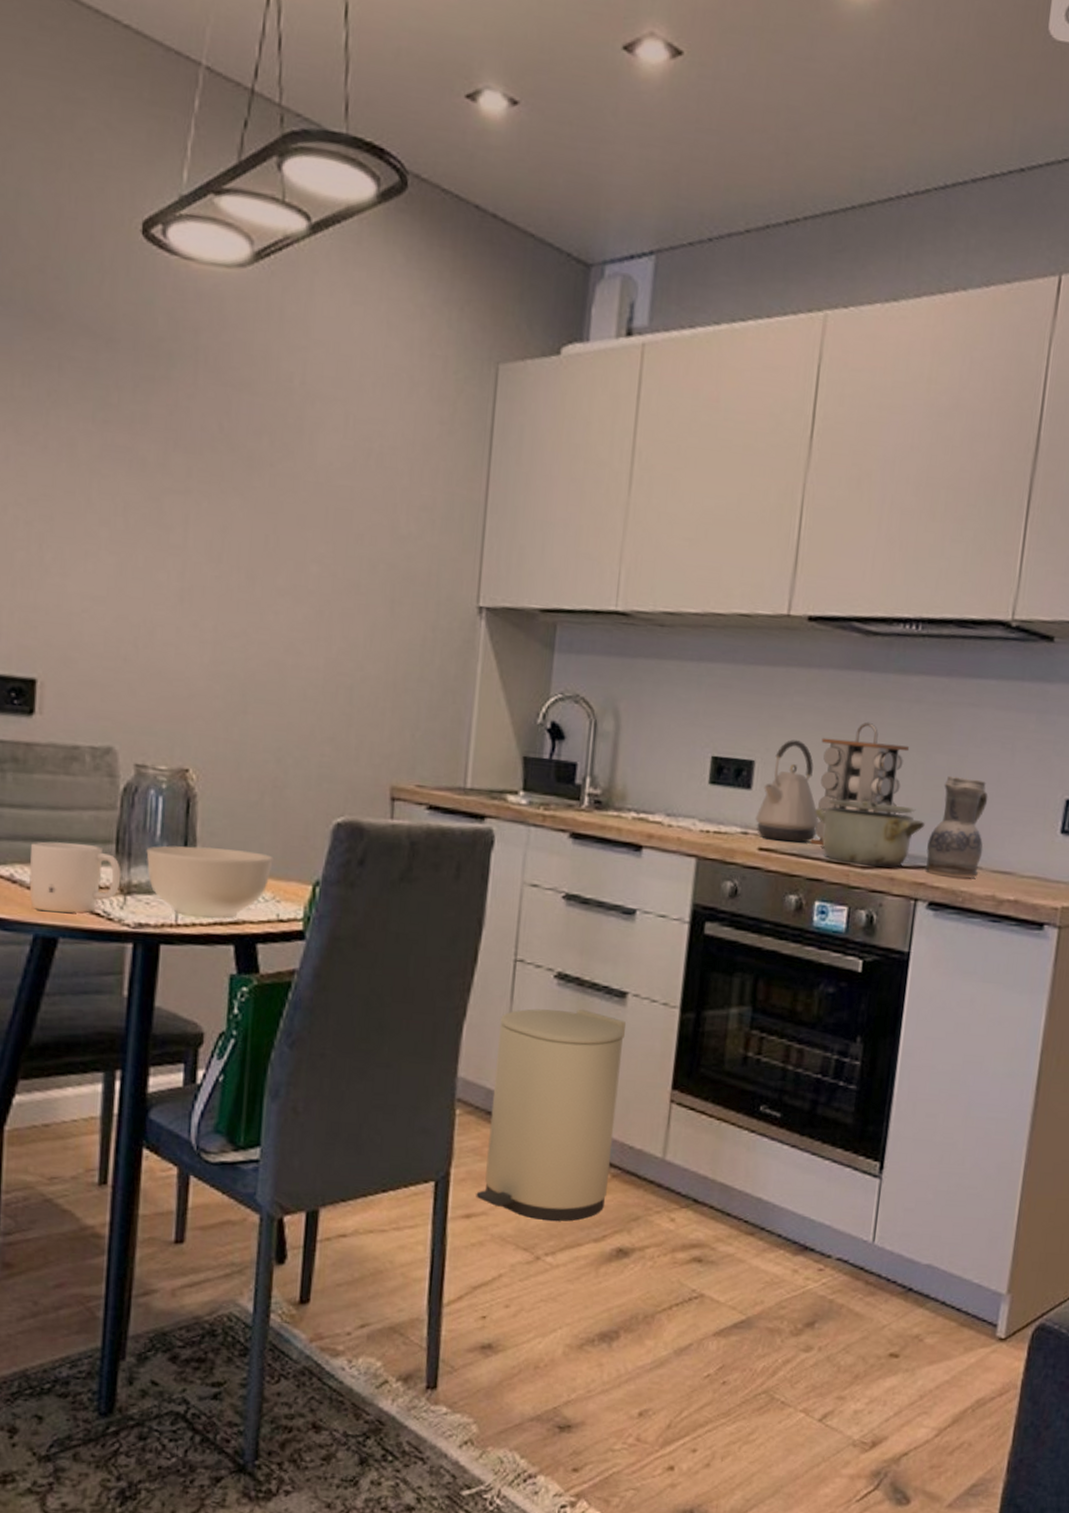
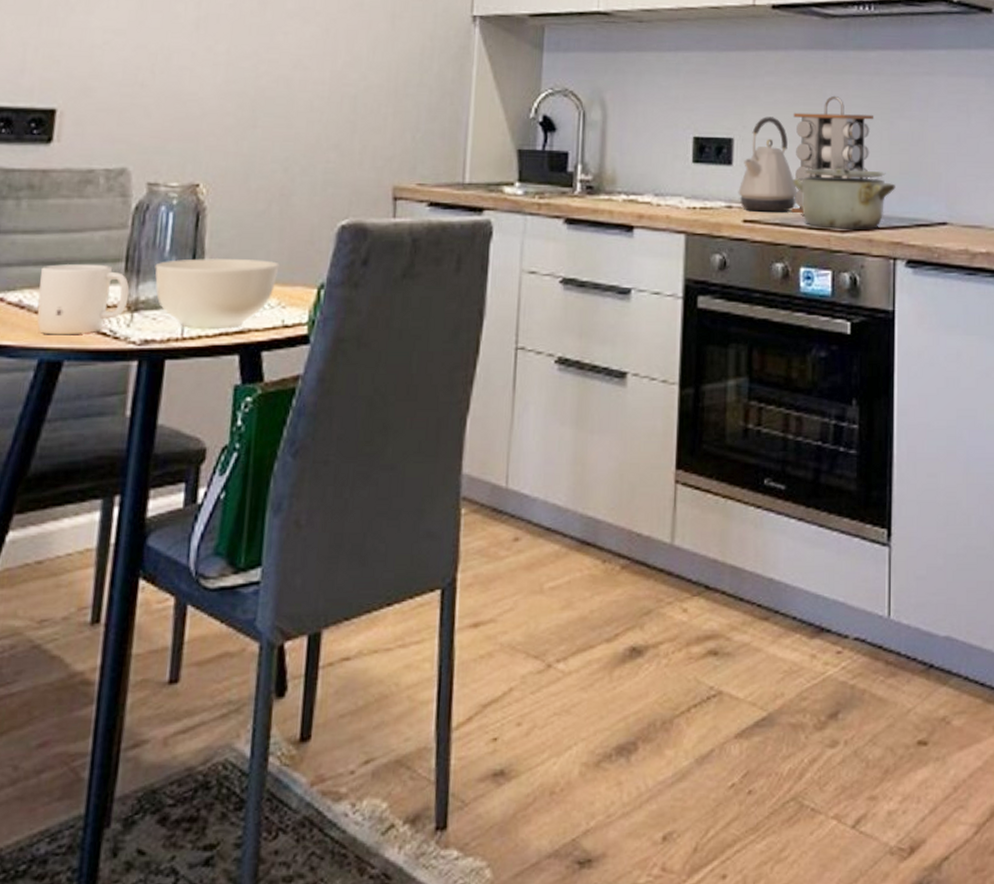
pedal bin: present [476,1008,626,1221] -> none [483,392,627,622]
ceramic jug: present [925,776,988,879] -> none [900,140,952,235]

